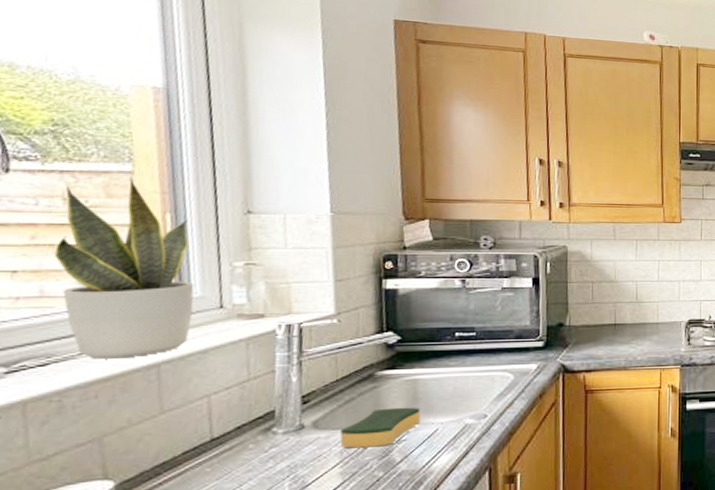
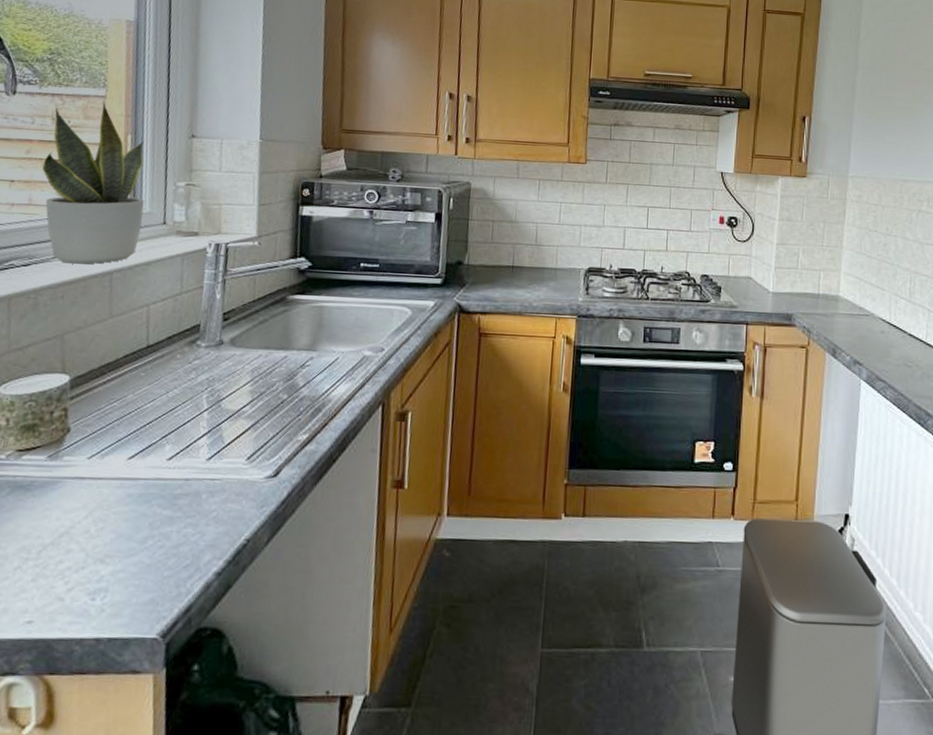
sponge: present [340,407,421,448] -> none [252,332,324,370]

